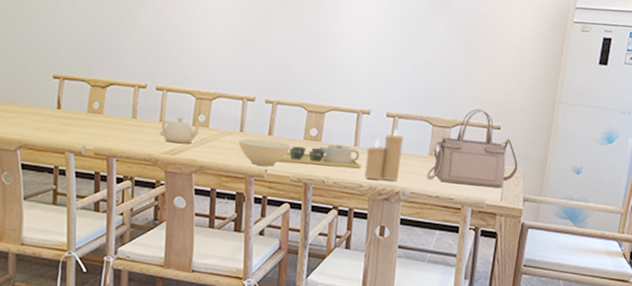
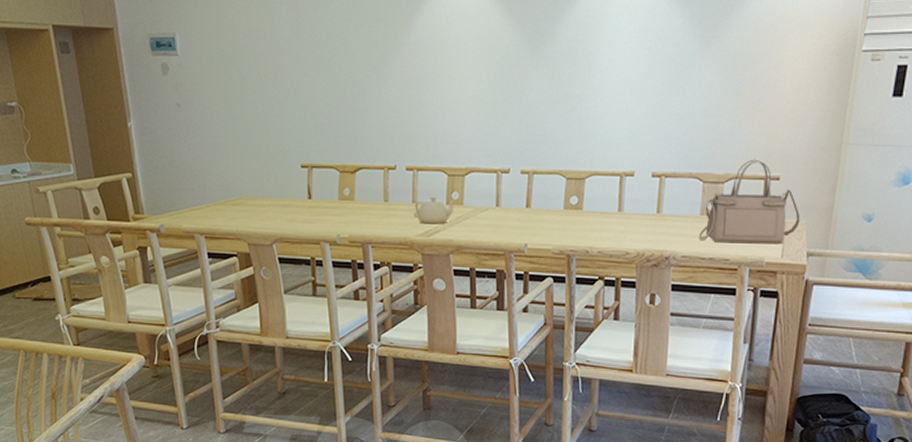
bowl: present [238,138,292,166] -> none [495,213,551,240]
tea set: present [279,144,362,169] -> none [538,211,627,235]
candle: present [364,129,403,181] -> none [630,190,671,245]

